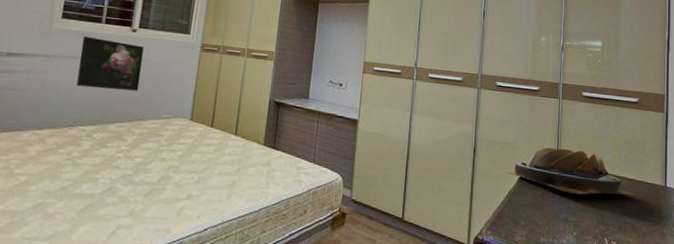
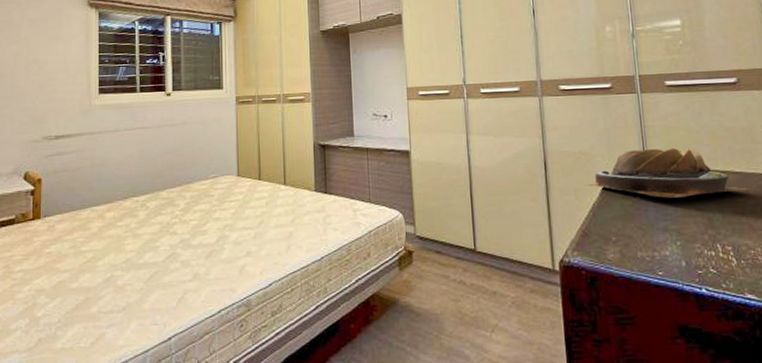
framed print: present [76,35,144,91] -> none [122,107,182,159]

